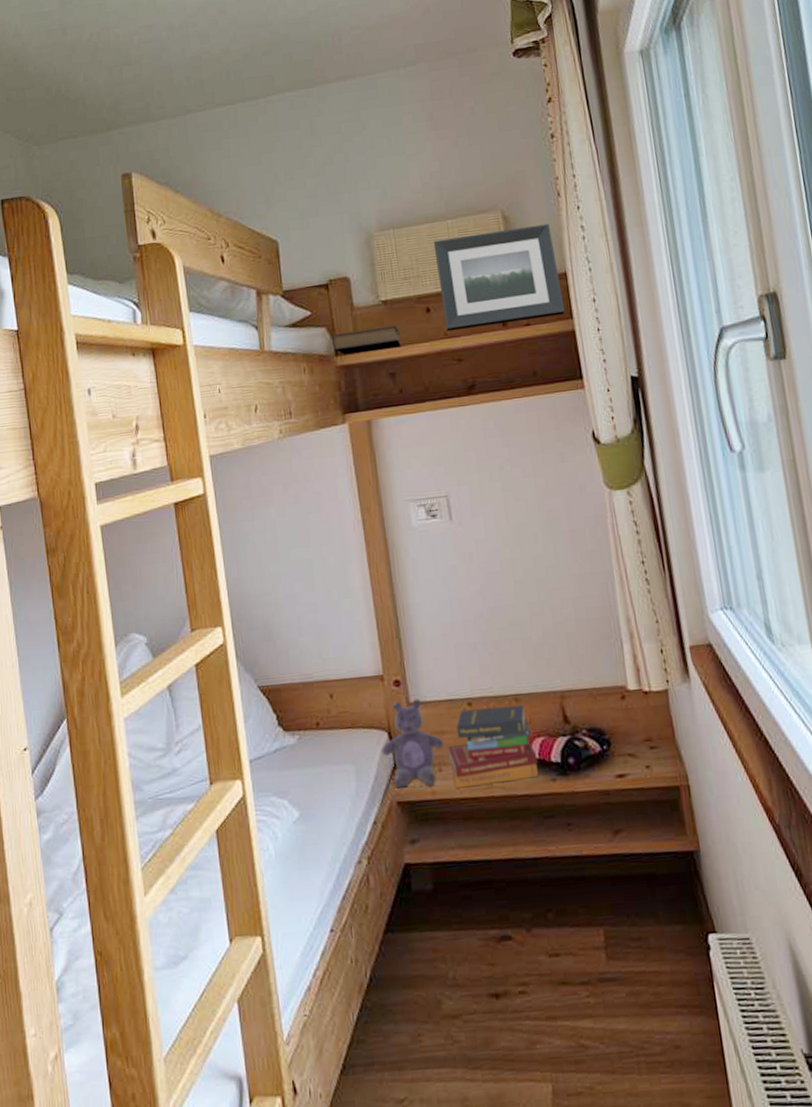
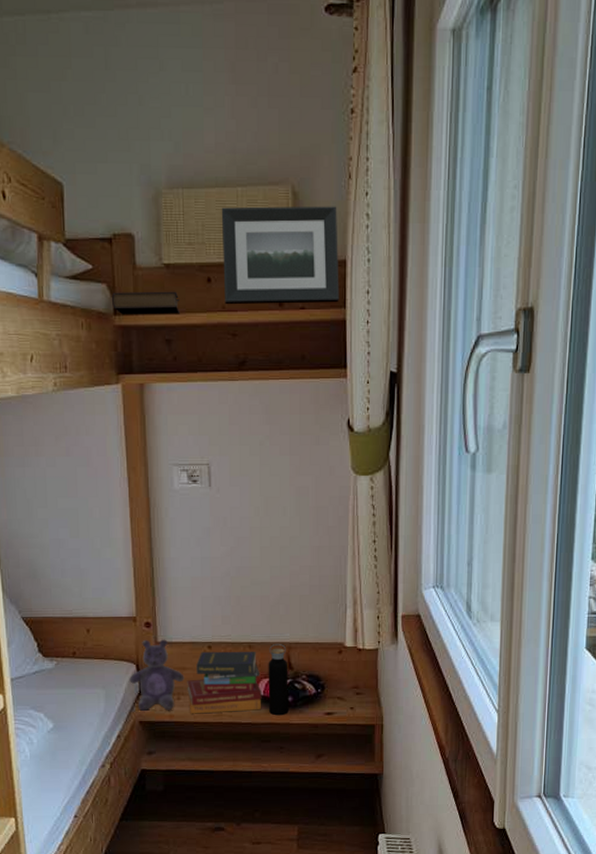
water bottle: none [538,692,571,782] -> present [268,643,288,715]

